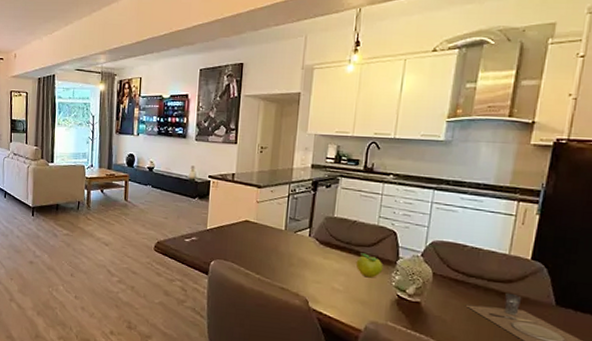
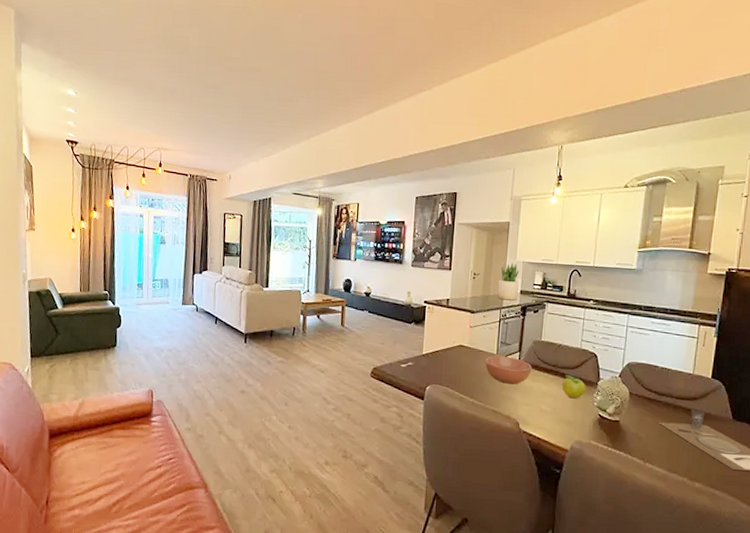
bowl: none [273,232,323,262] -> present [485,356,532,385]
planter: none [286,135,311,175] -> present [497,262,520,301]

